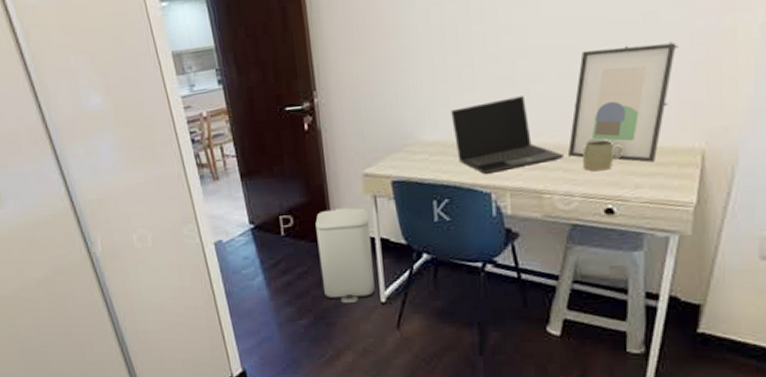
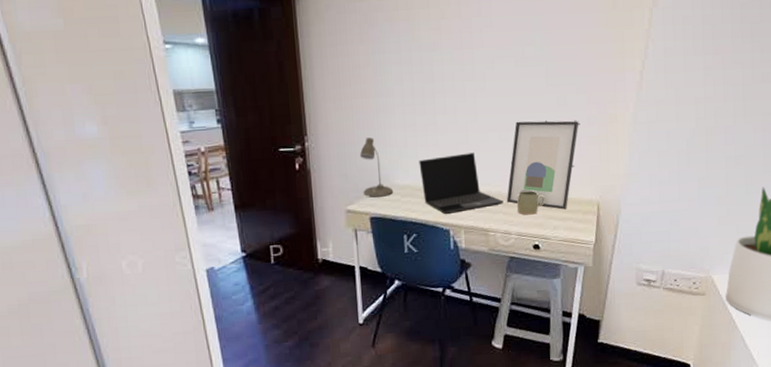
pedal bin: present [315,208,375,303] -> none [303,239,354,325]
desk lamp: none [377,86,419,158] -> present [359,136,393,198]

